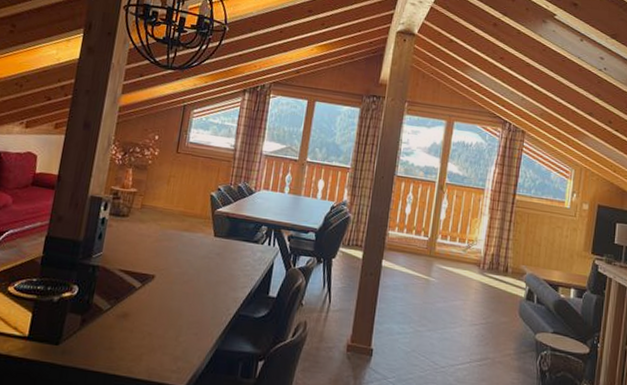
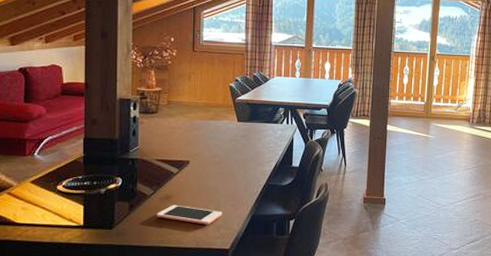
cell phone: none [109,325,183,354] -> present [156,205,223,225]

